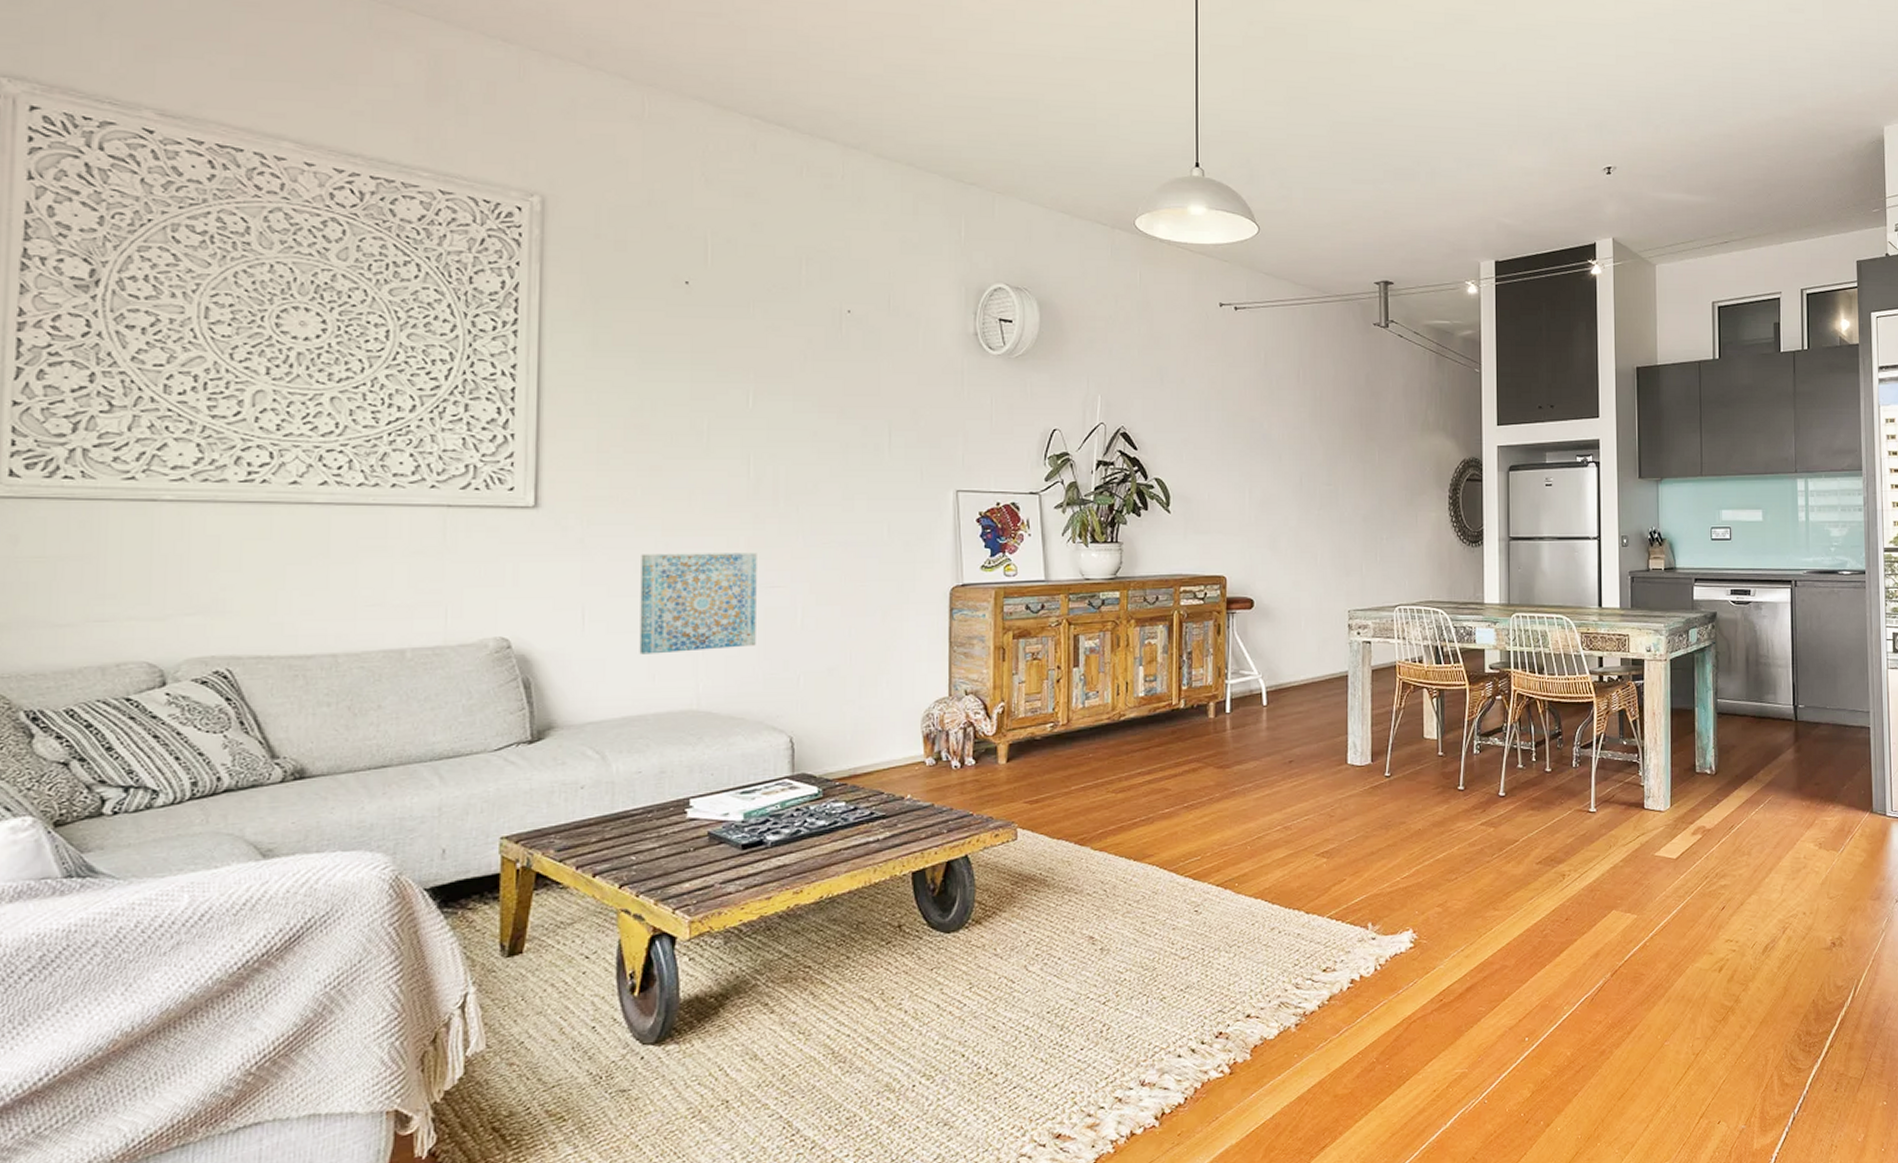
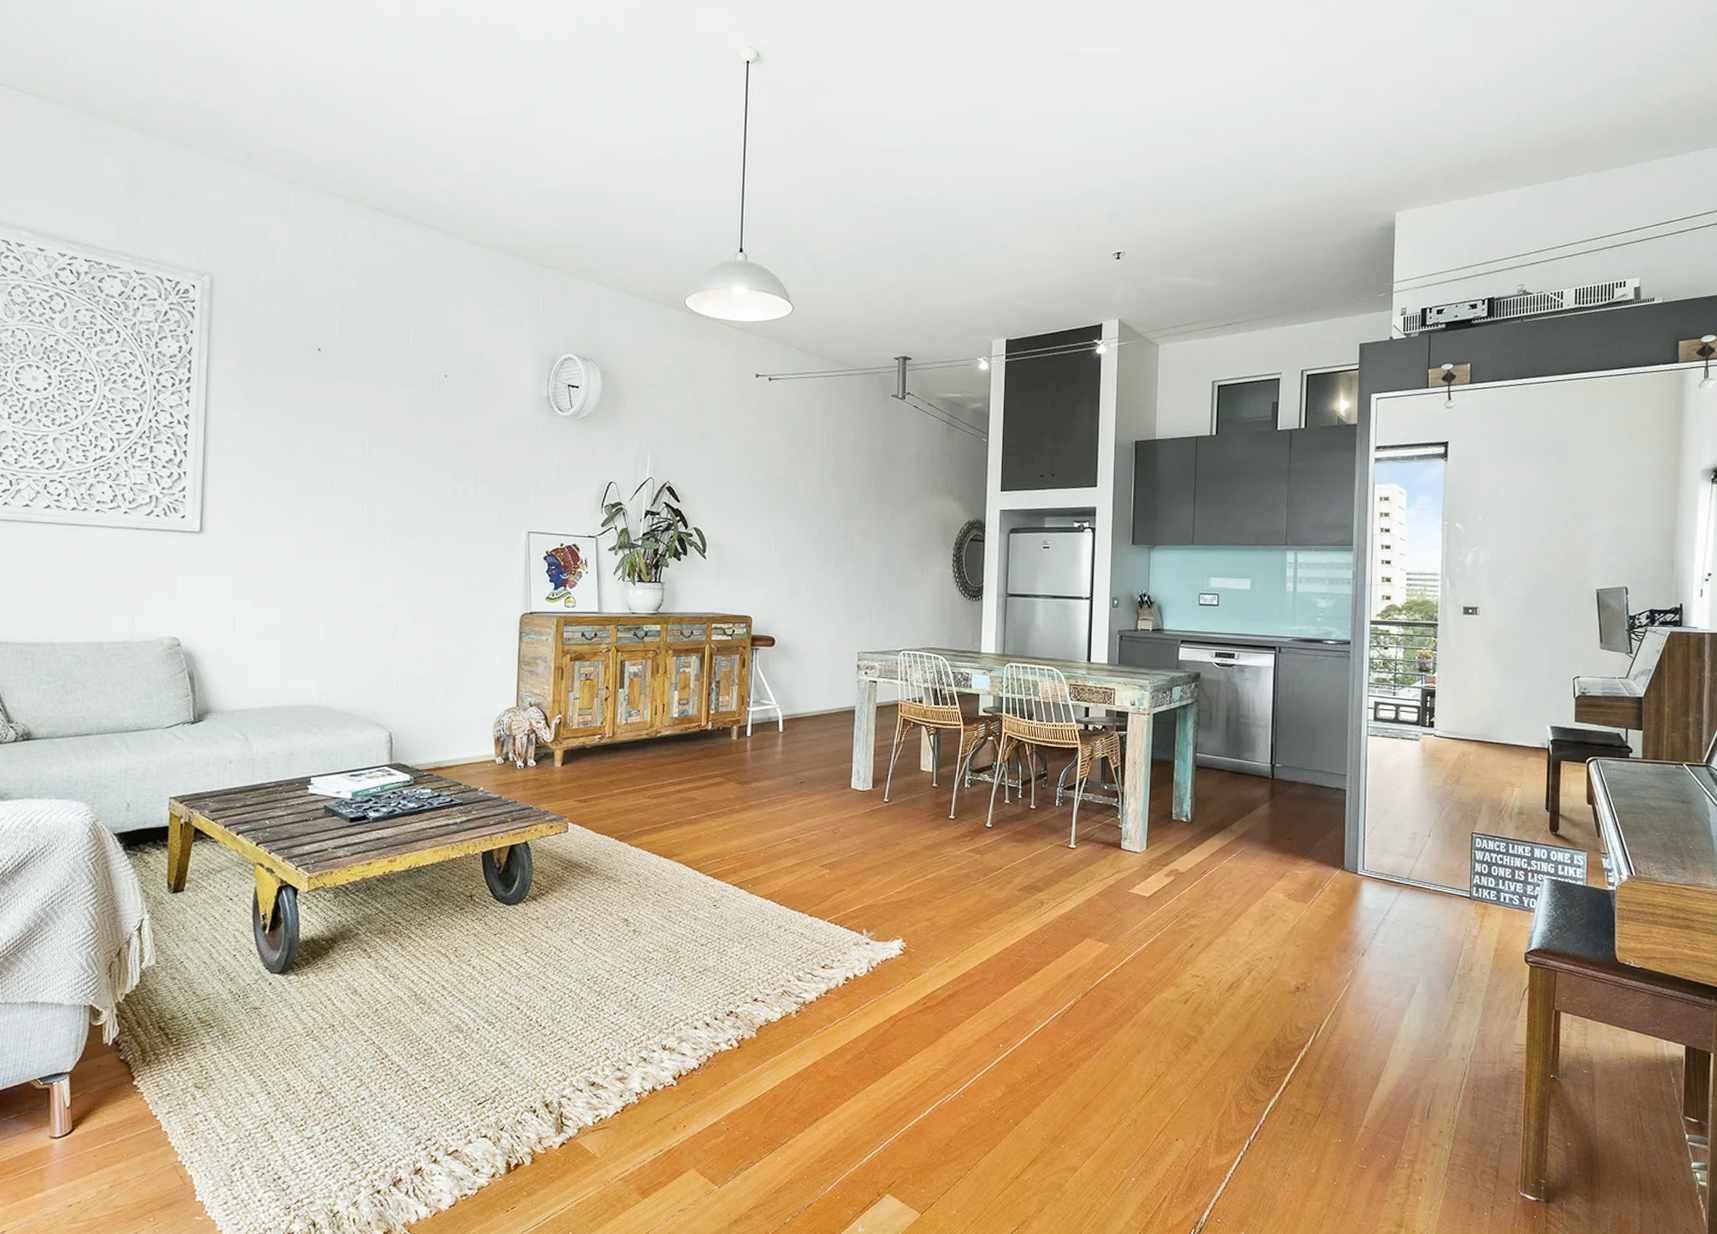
wall art: present [639,552,757,655] -> none [276,574,368,657]

